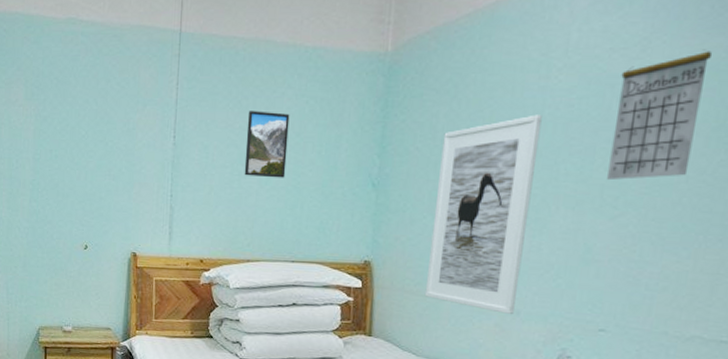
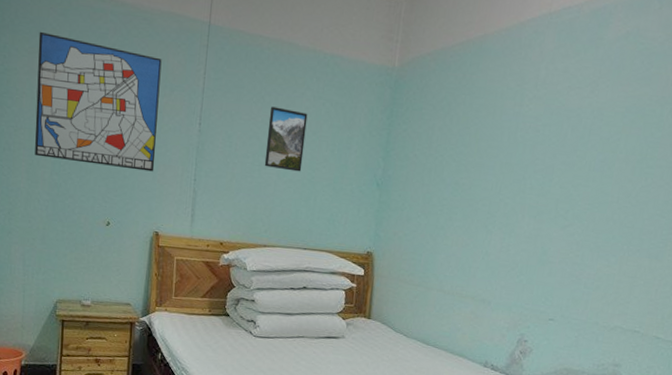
wall art: none [13,61,133,191] -> present [35,31,162,172]
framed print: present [424,114,542,314] -> none [416,135,516,304]
calendar: present [607,49,713,181] -> none [561,96,641,197]

